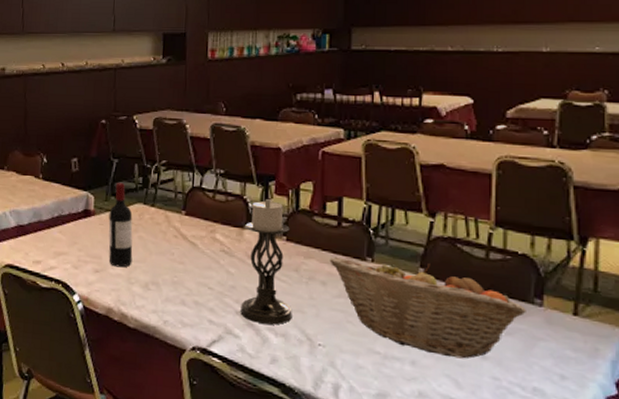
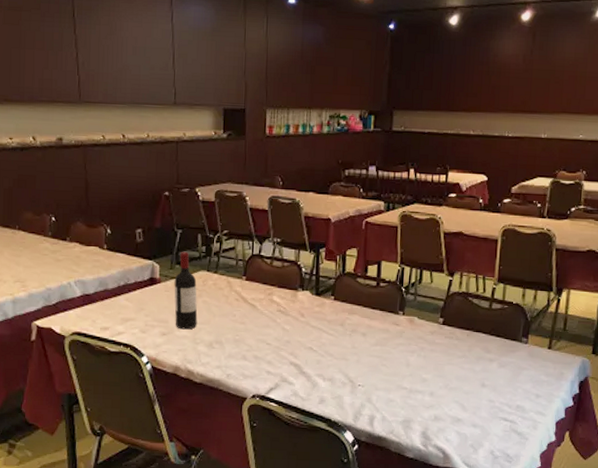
candle holder: present [240,199,292,325] -> none [294,264,338,371]
fruit basket: present [329,257,526,359] -> none [369,312,516,388]

